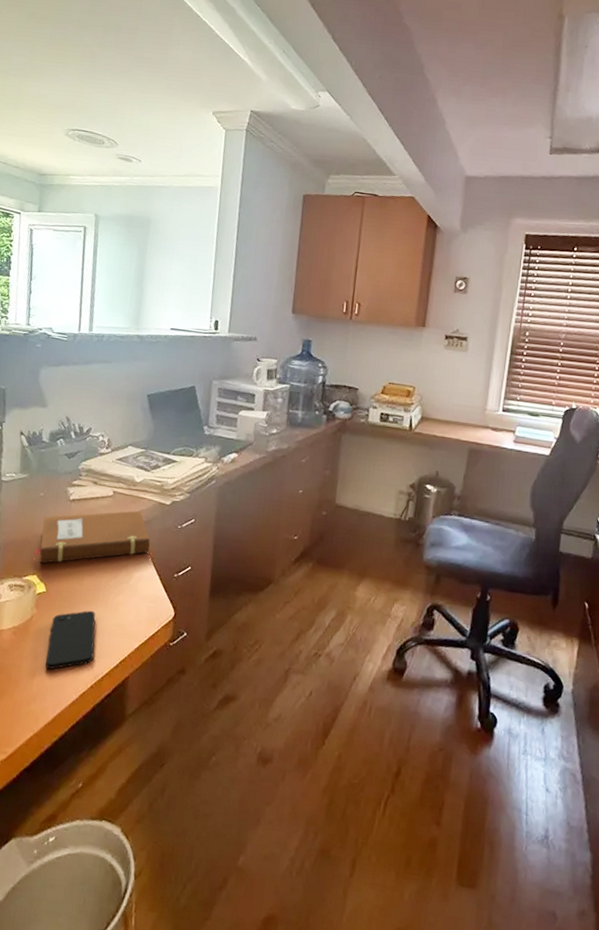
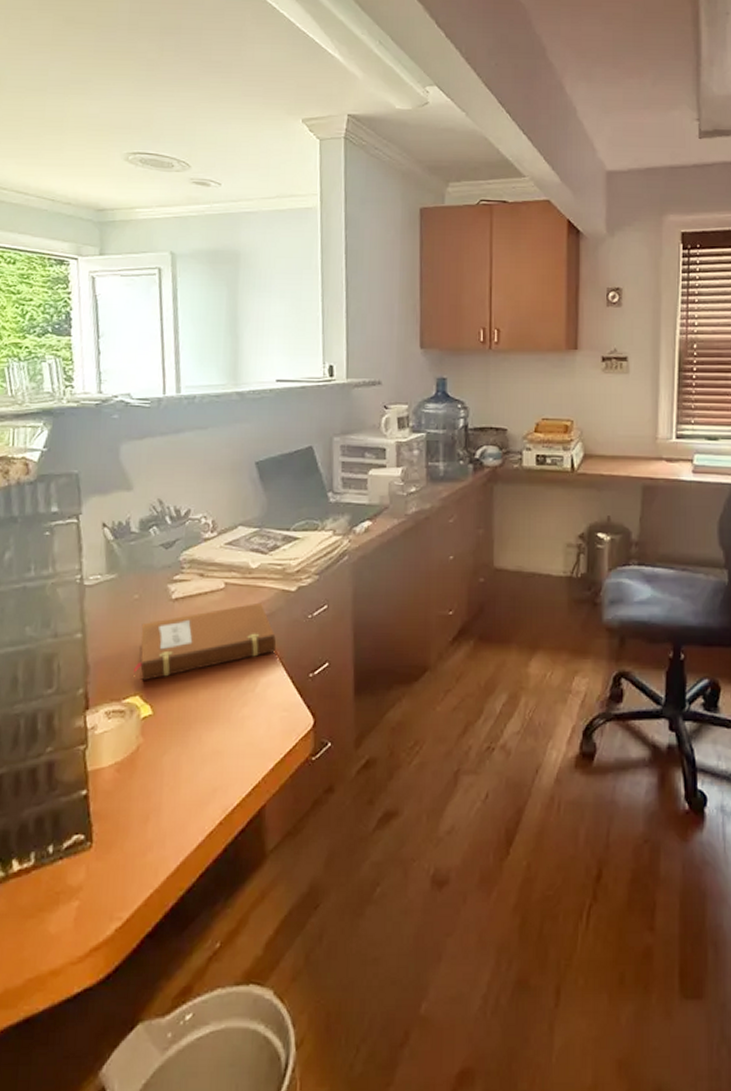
smartphone: present [45,610,96,670] -> none [159,730,220,808]

